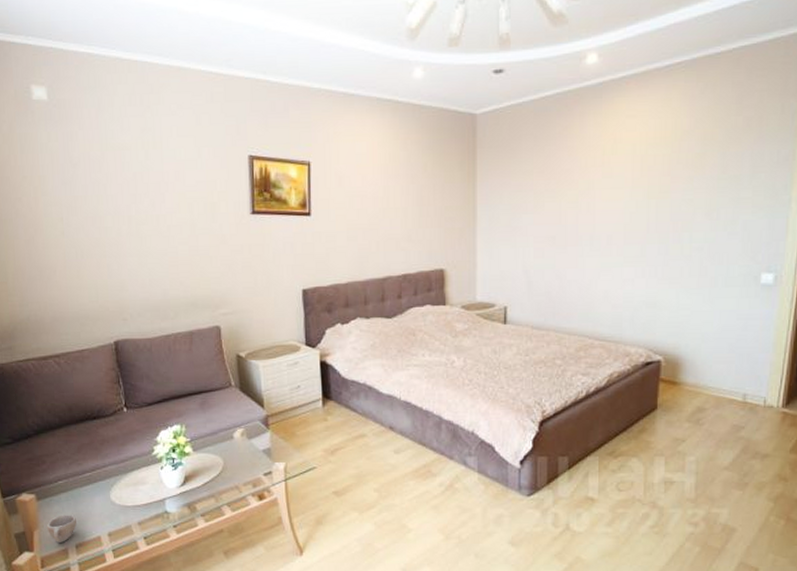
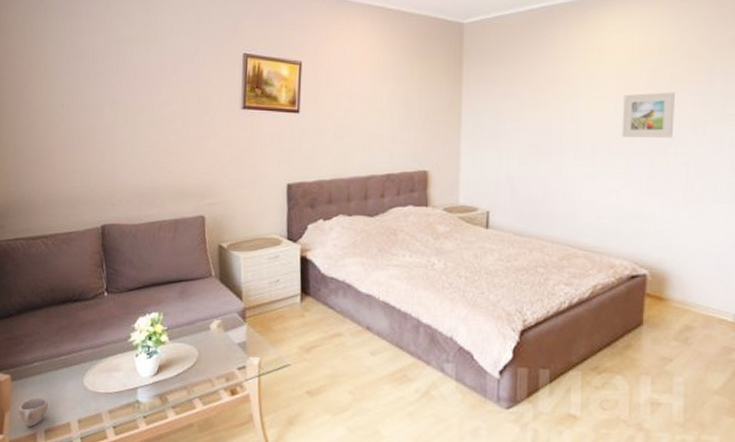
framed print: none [637,177,690,225] -> present [621,92,675,138]

